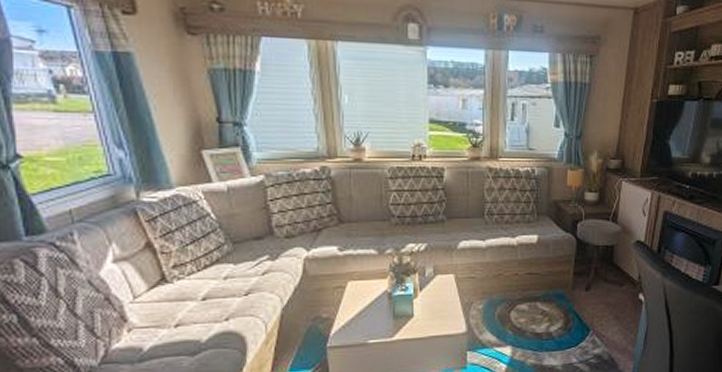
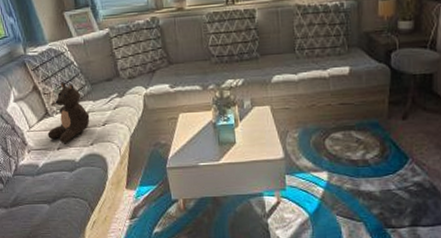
teddy bear: none [161,238,227,318] -> present [47,82,90,143]

